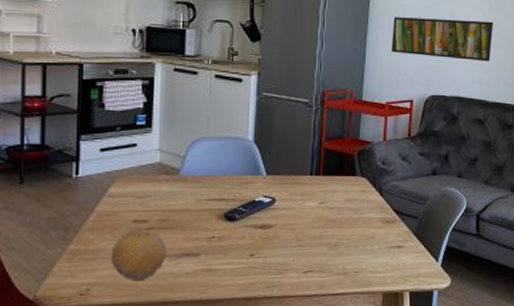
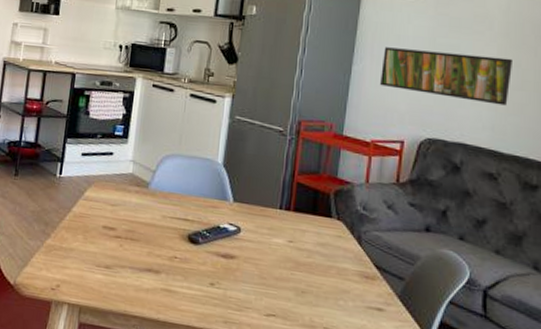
fruit: present [111,229,167,280] -> none [80,235,131,287]

